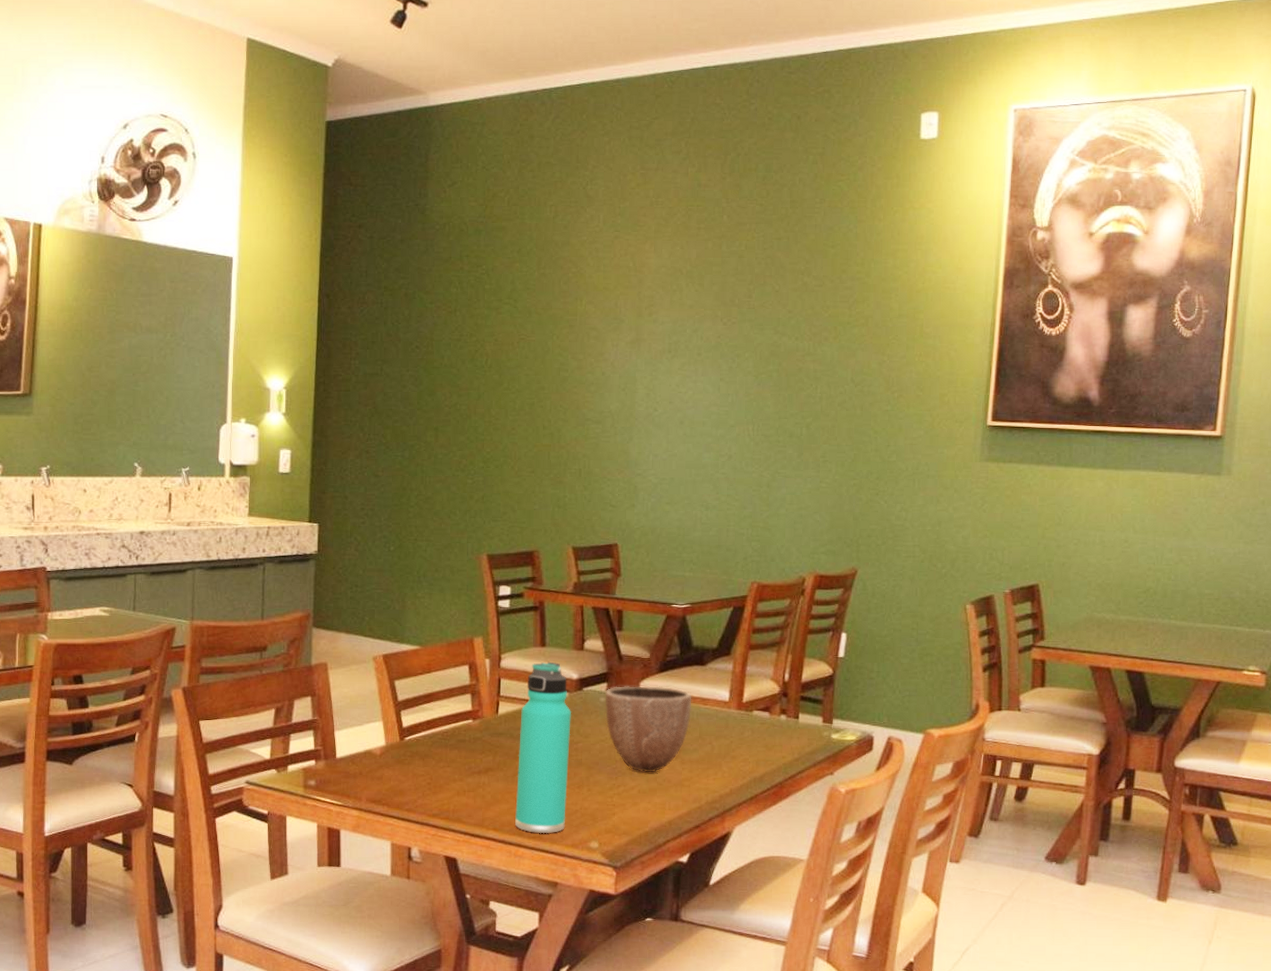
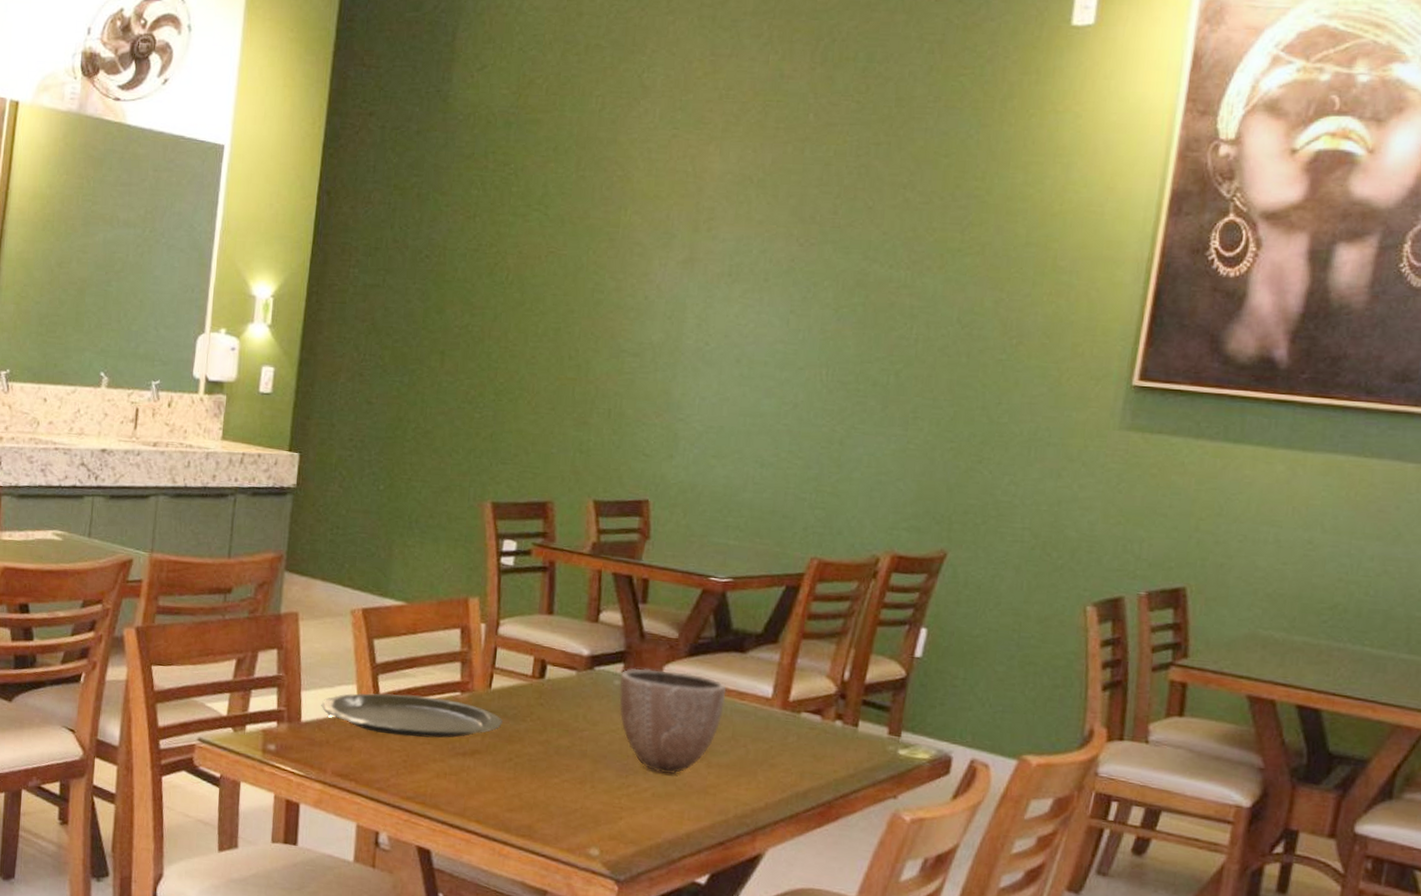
plate: none [353,726,510,762] -> present [321,693,503,738]
thermos bottle: present [515,661,571,834] -> none [502,632,578,833]

